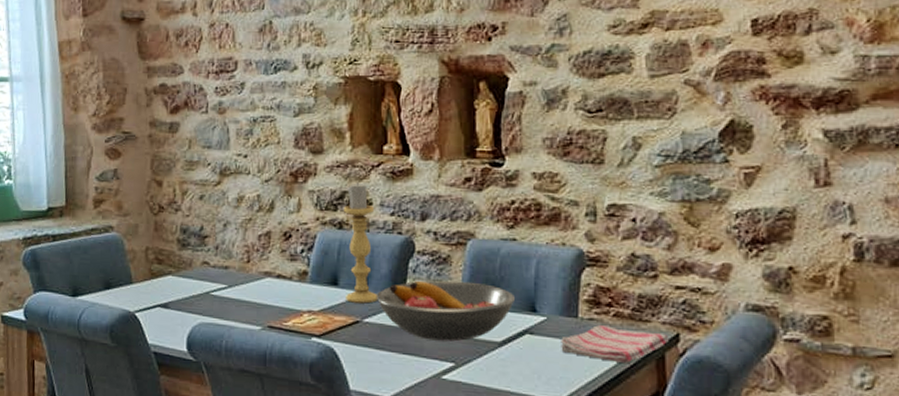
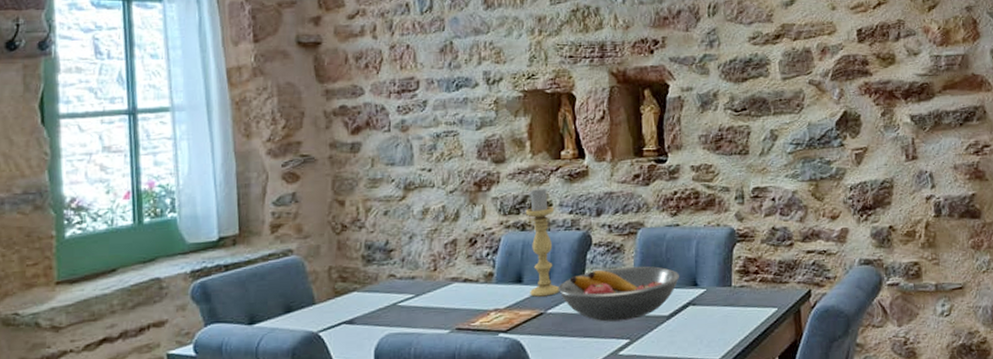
dish towel: present [561,325,669,364] -> none [718,290,803,321]

